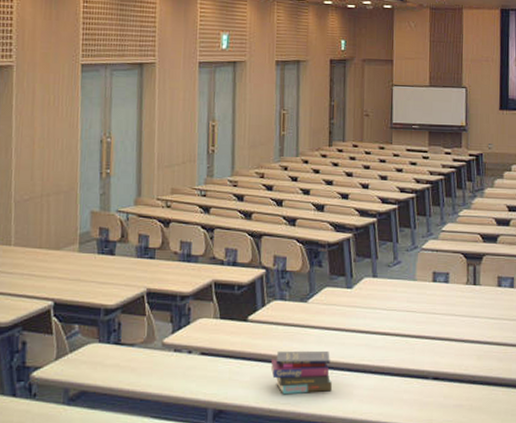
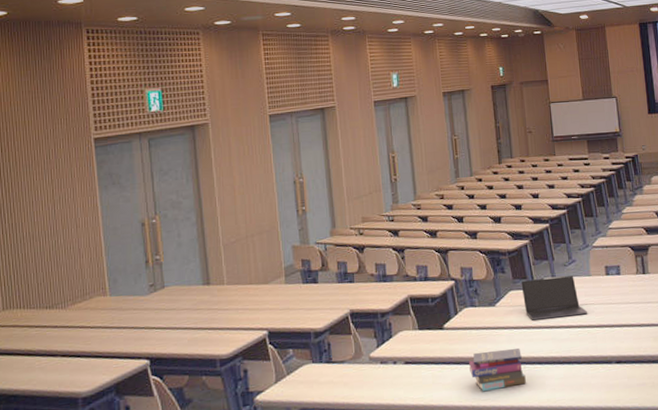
laptop: none [338,278,409,322] -> present [521,276,588,321]

